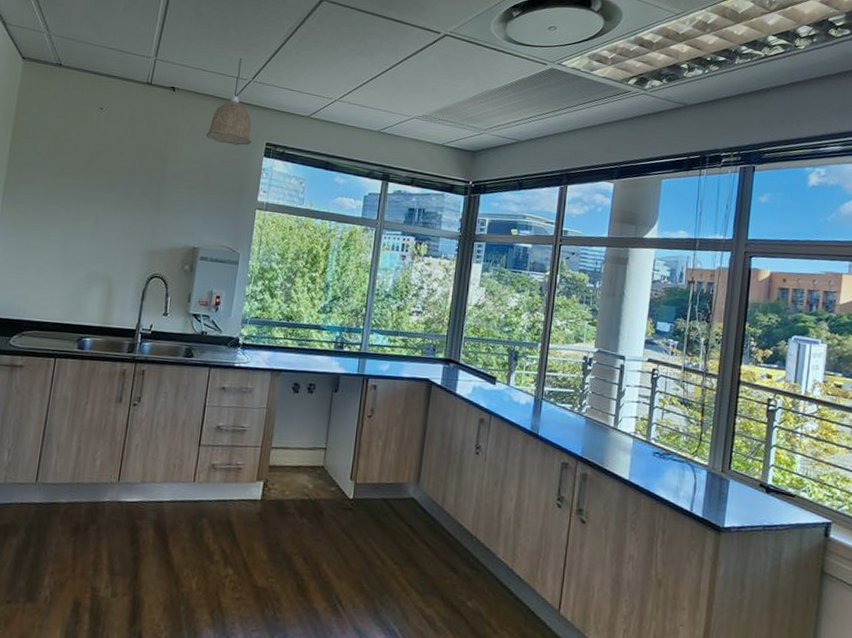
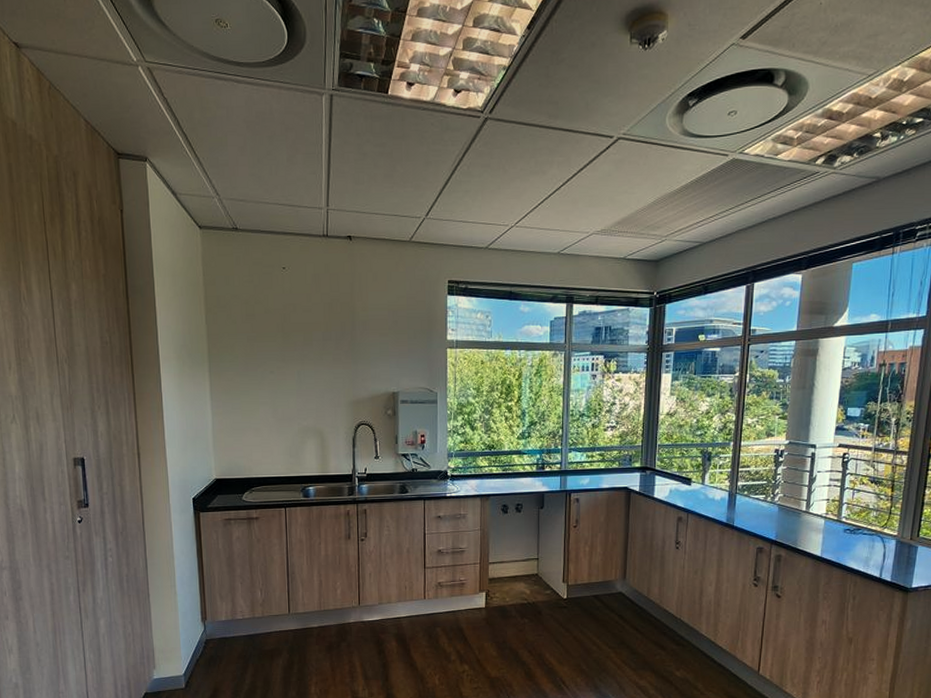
pendant lamp: present [206,58,251,146] -> none [389,196,434,287]

